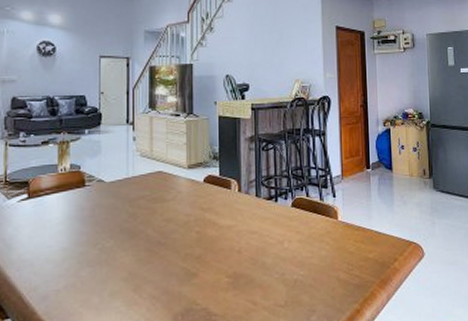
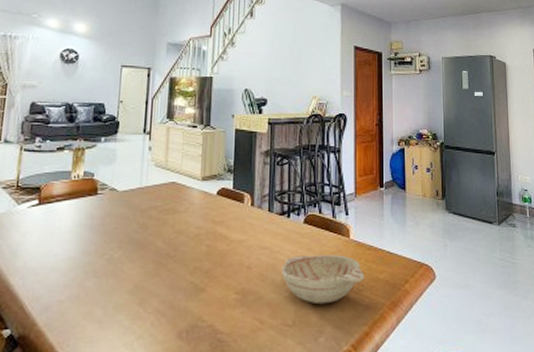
decorative bowl: none [271,236,354,285] -> present [281,255,364,305]

